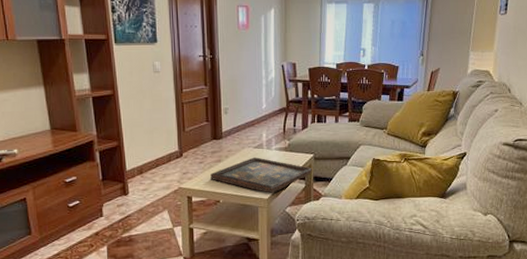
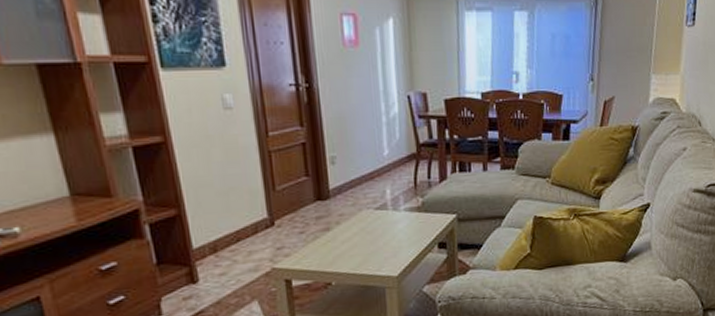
decorative tray: present [210,157,313,194] -> none [316,221,456,270]

